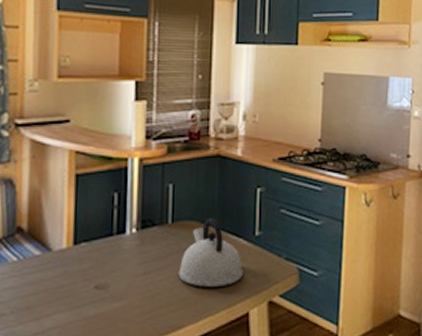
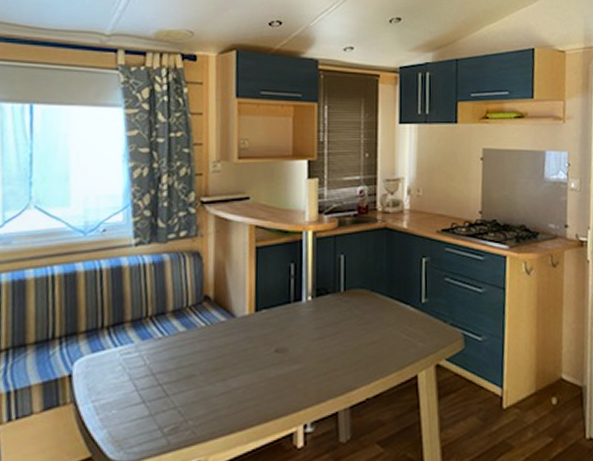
kettle: present [178,217,243,287] -> none [351,285,411,351]

